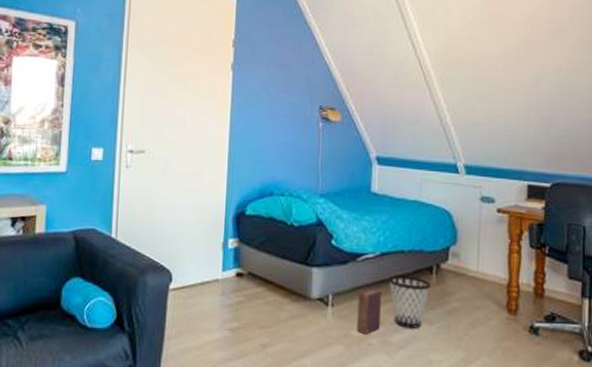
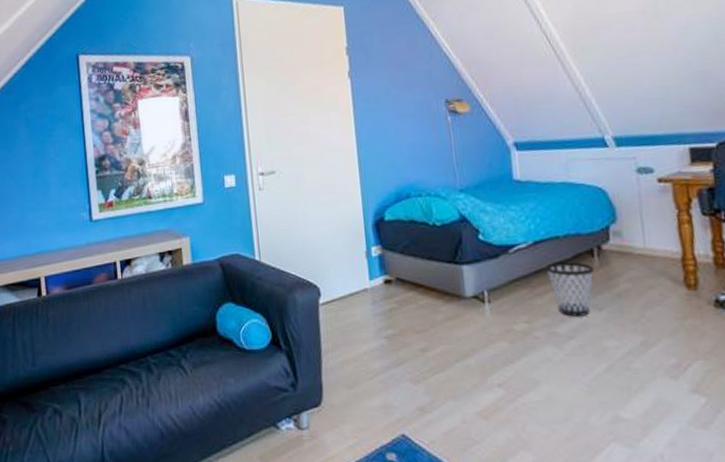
book: present [357,288,382,335] -> none [515,279,544,328]

